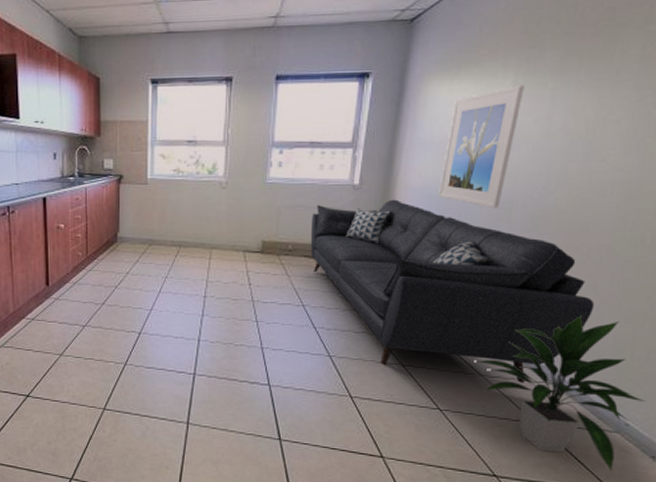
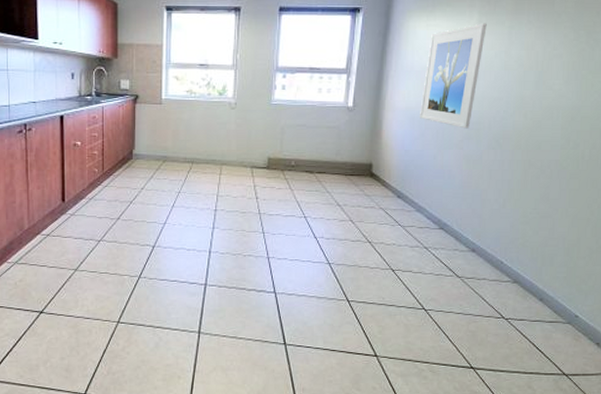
sofa: present [310,199,595,384] -> none [311,120,548,284]
indoor plant: present [477,314,645,470] -> none [455,221,590,357]

